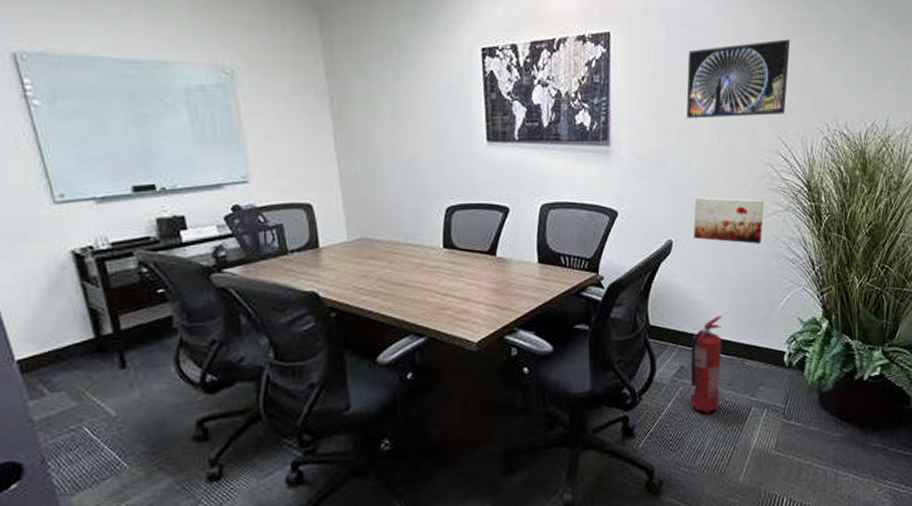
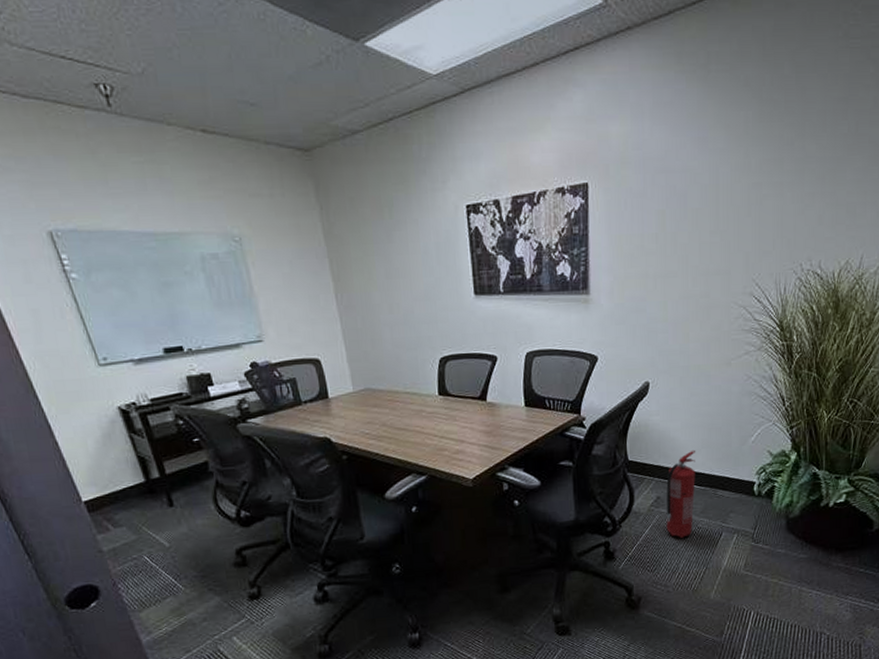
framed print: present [686,39,791,119] -> none [662,180,766,265]
wall art: present [693,197,765,244] -> none [669,340,738,383]

